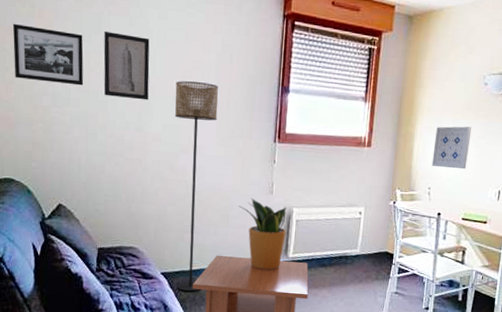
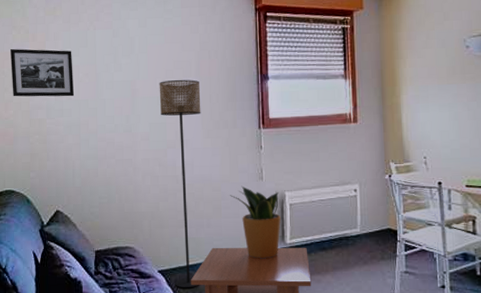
wall art: present [103,32,150,100] -> none [91,45,134,103]
wall art: present [431,126,472,170] -> none [423,91,461,135]

